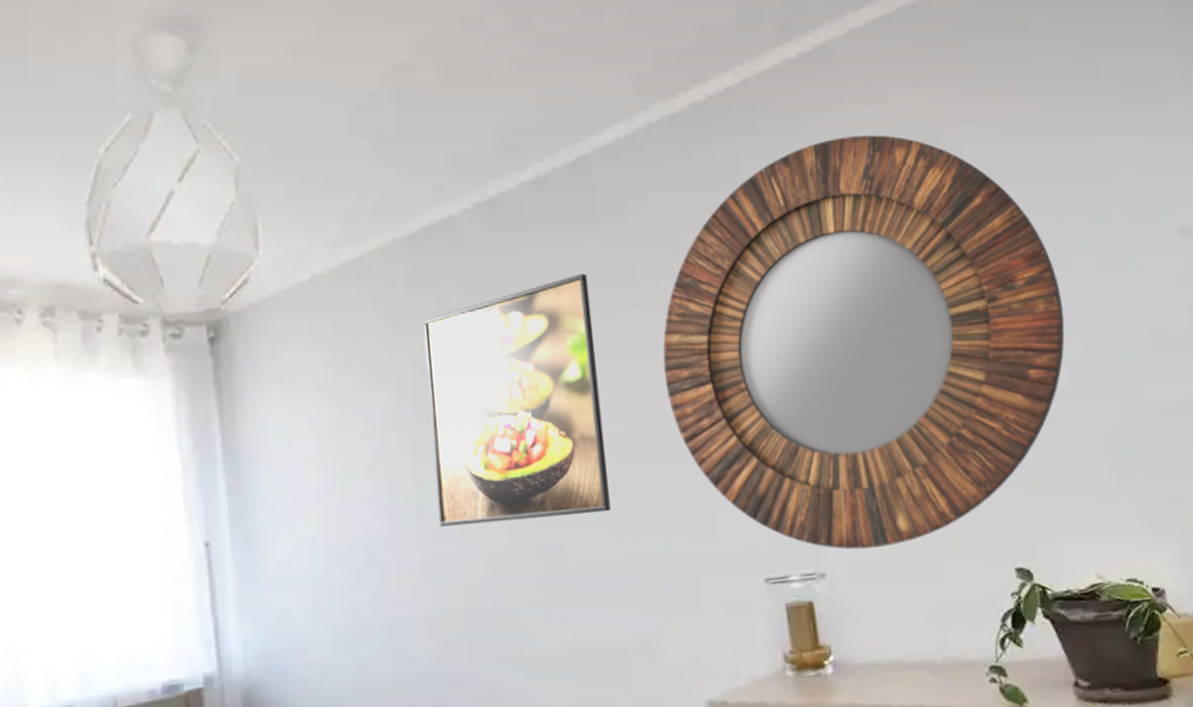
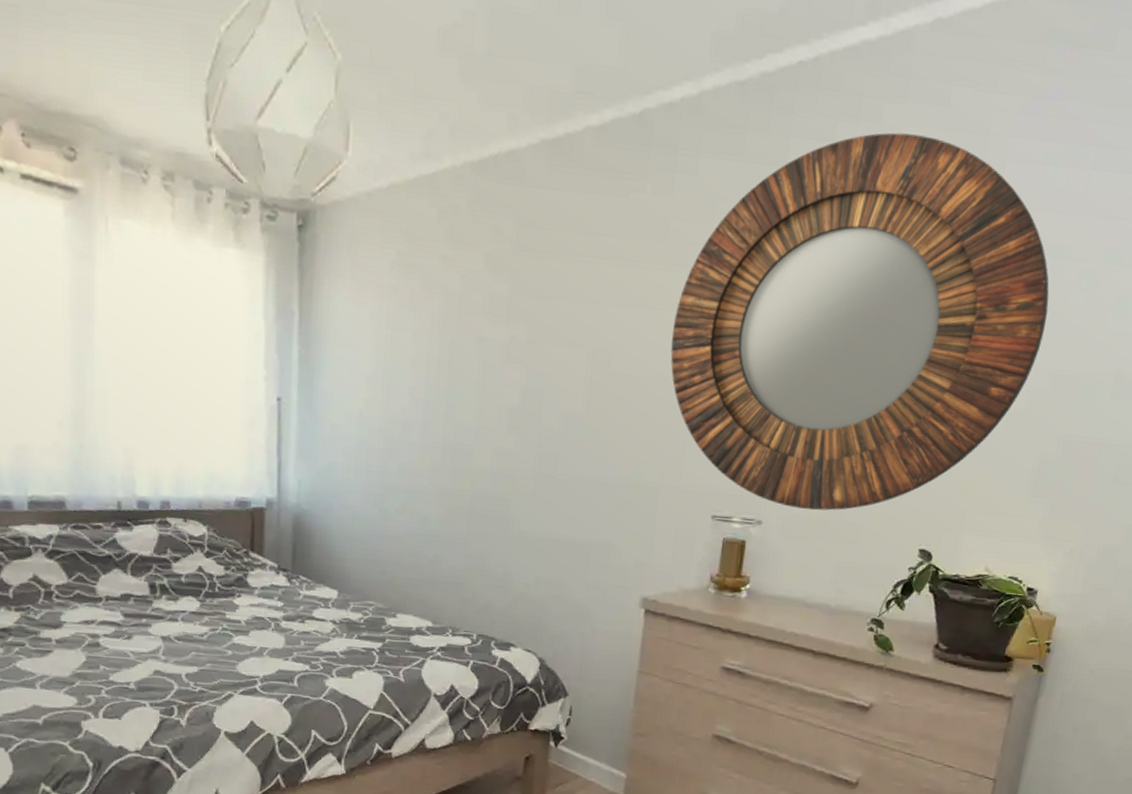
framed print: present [423,273,611,527] -> none [461,224,627,437]

